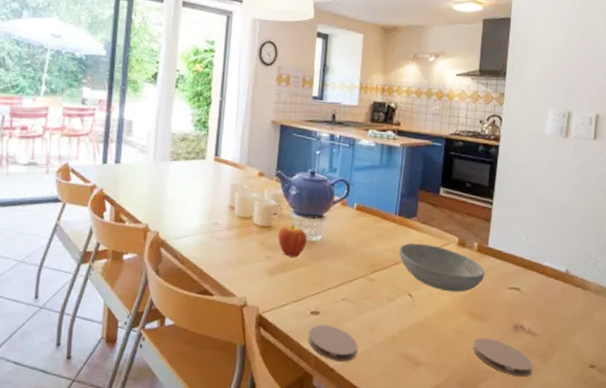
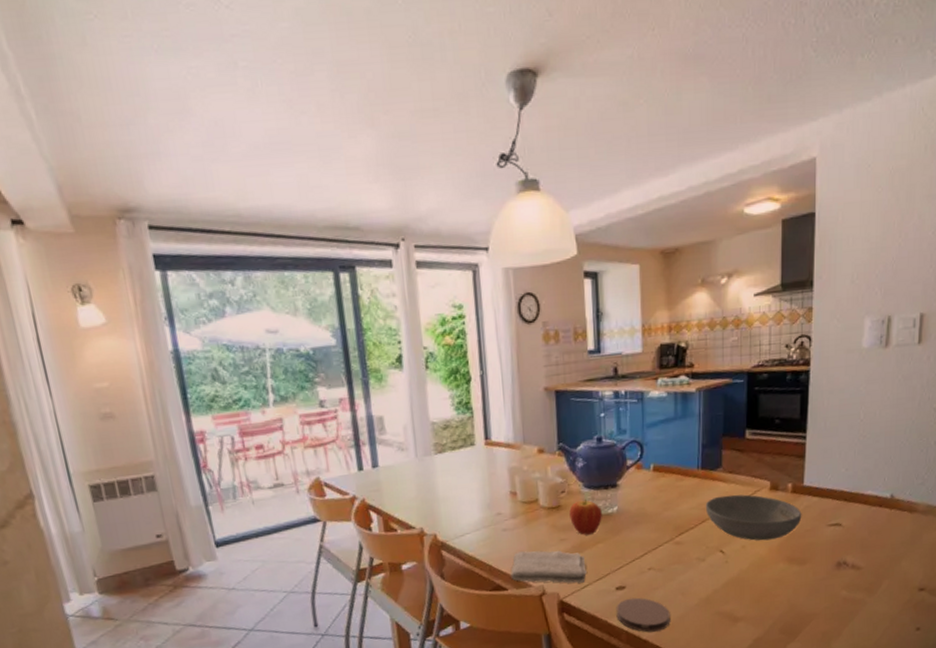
washcloth: none [218,262,287,301] -> present [511,550,588,583]
coaster: present [473,338,533,377] -> none [794,580,859,614]

